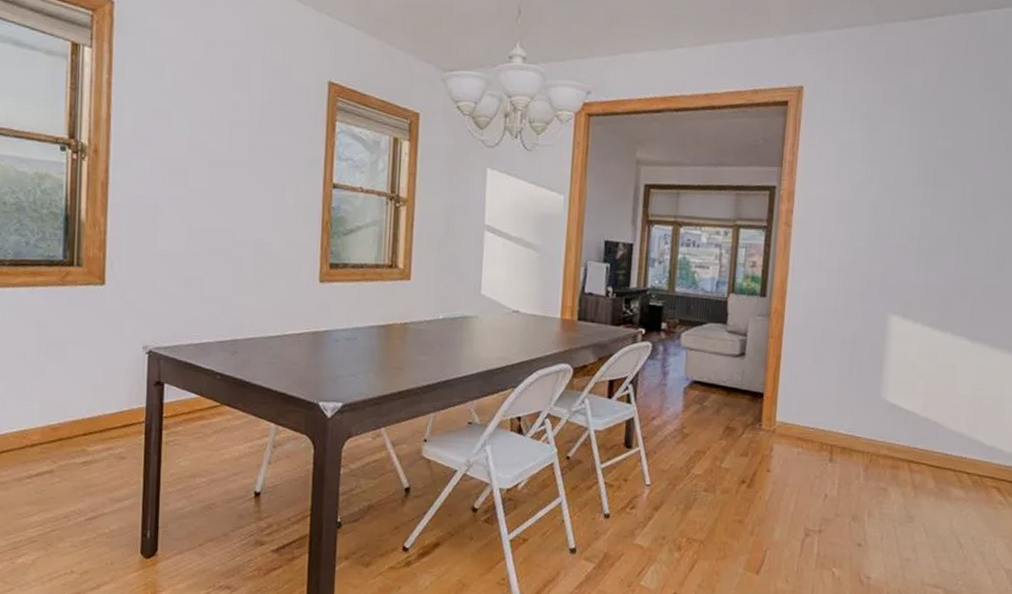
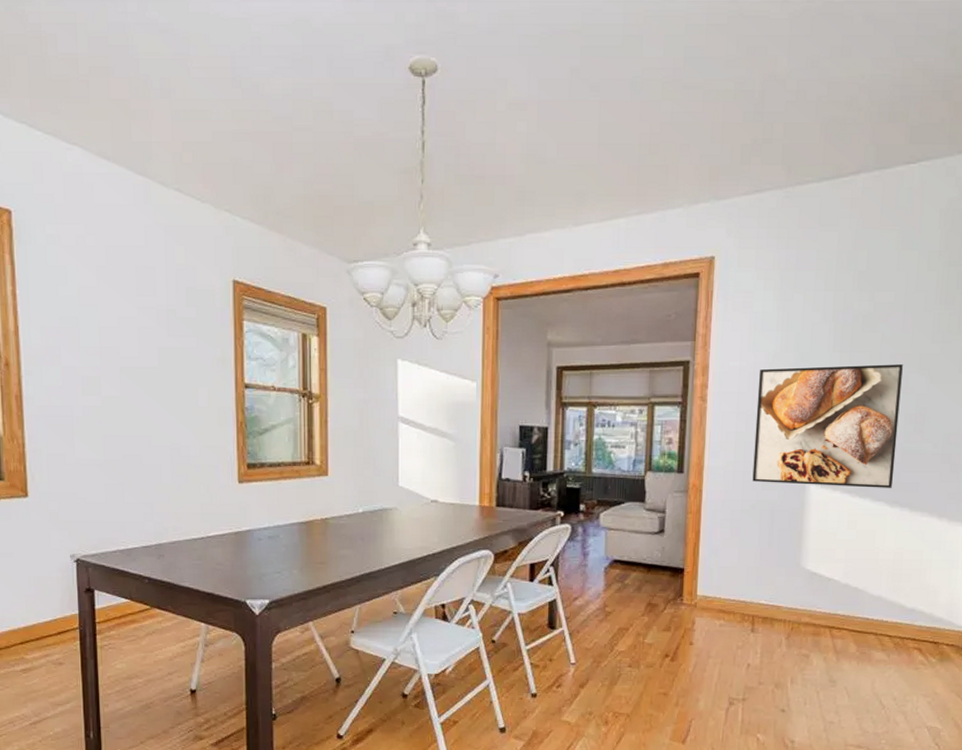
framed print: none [834,198,985,323] -> present [752,364,903,488]

